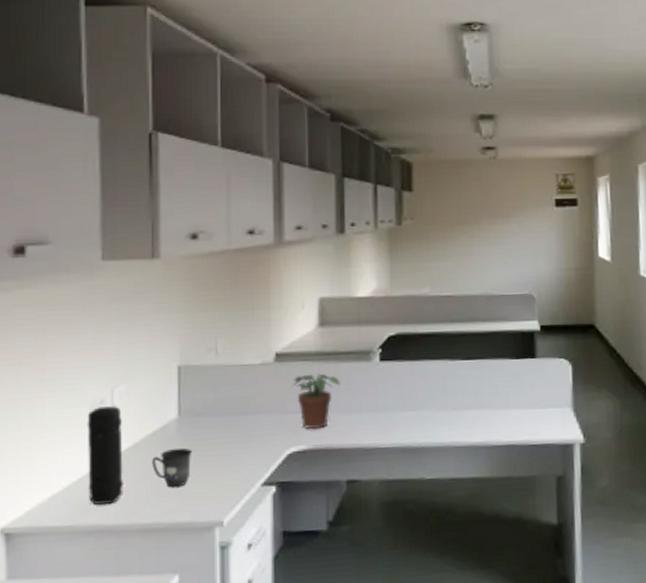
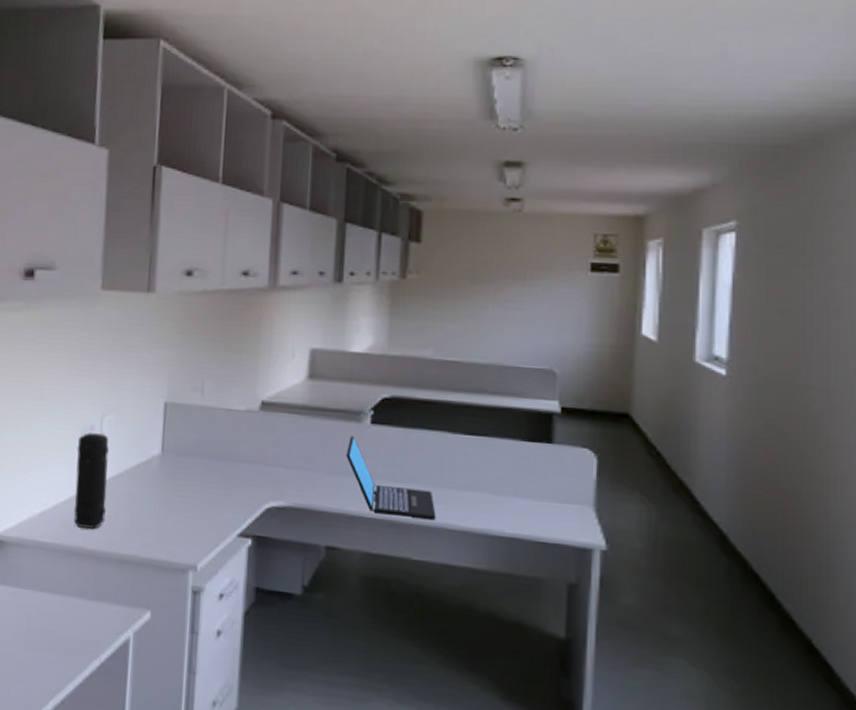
mug: present [152,447,192,488] -> none [133,484,172,524]
potted plant: present [293,373,340,430] -> none [276,427,327,486]
laptop: none [359,374,443,443] -> present [346,435,436,519]

